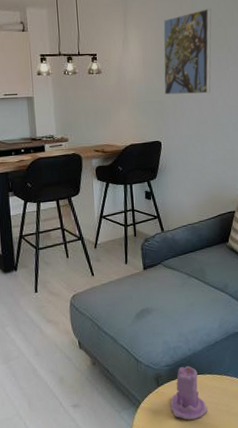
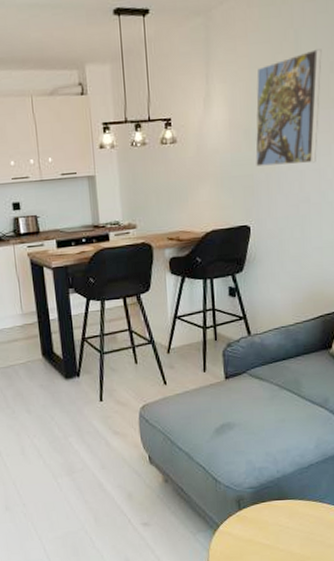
candle: present [170,365,207,420] -> none [253,489,297,548]

